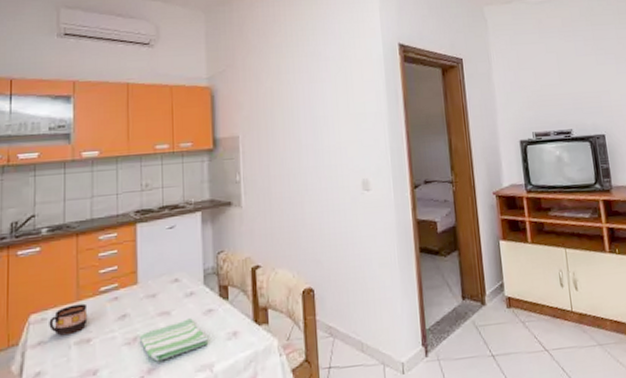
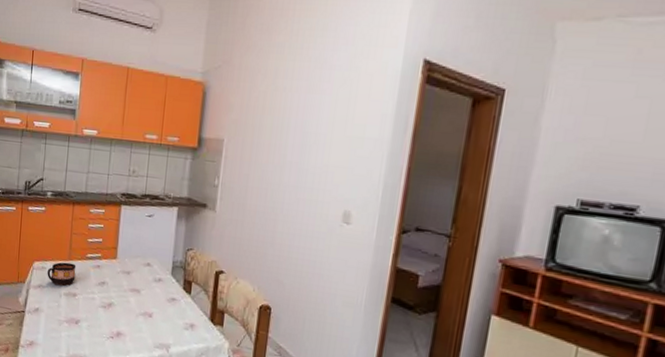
dish towel: present [139,318,209,362] -> none [113,300,169,329]

